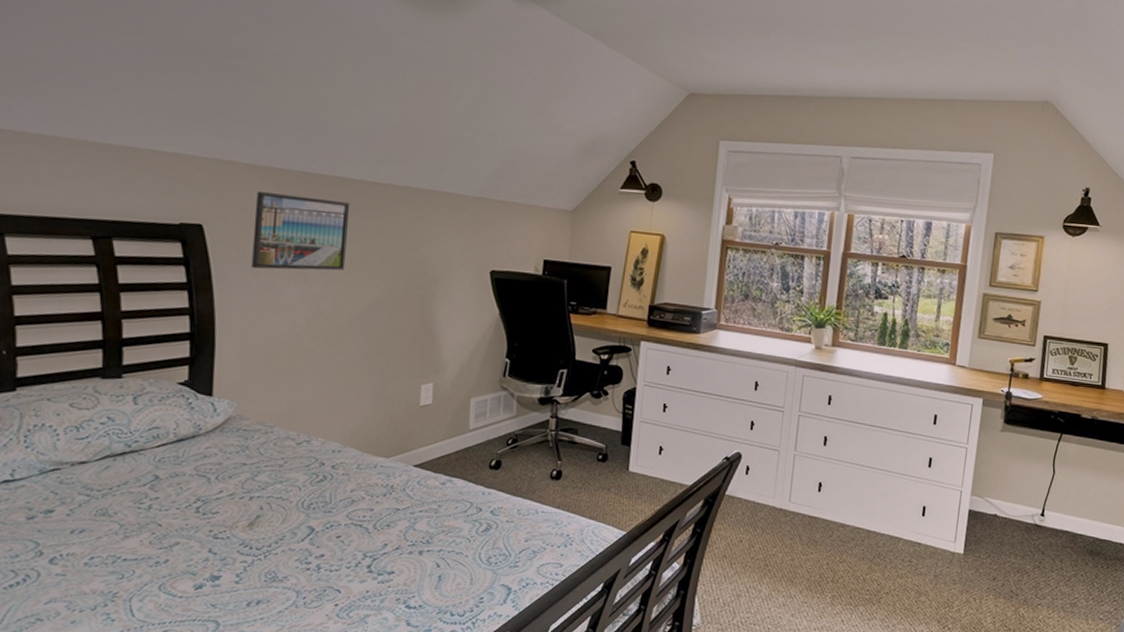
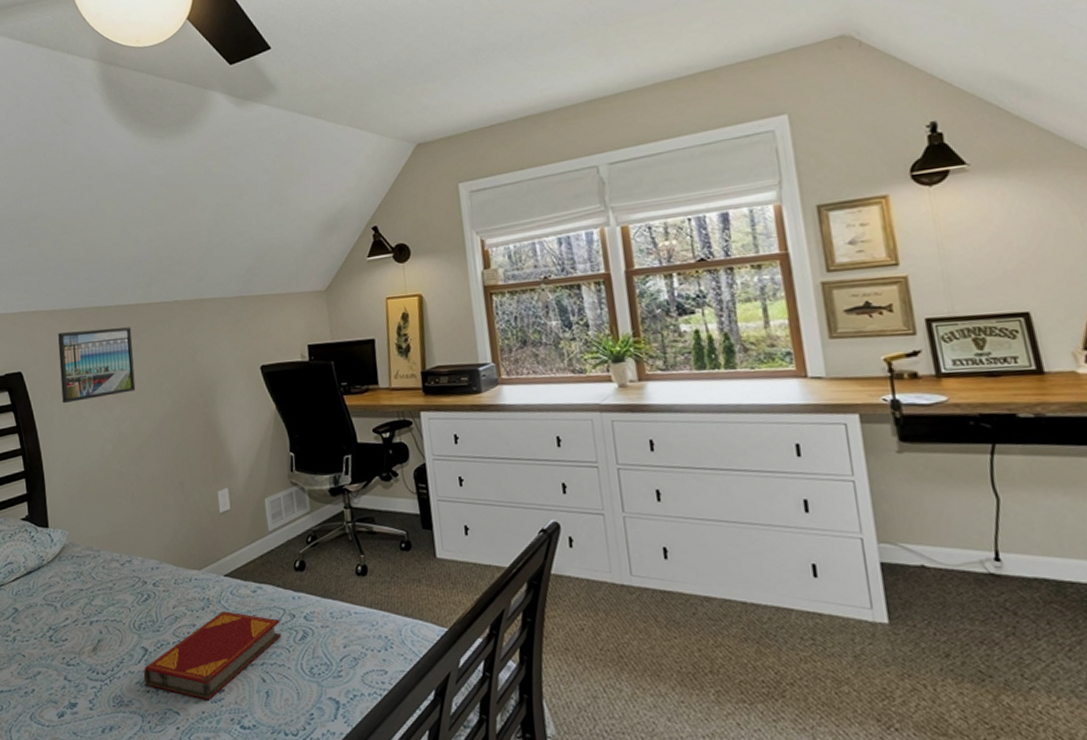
hardback book: none [305,499,465,581] -> present [143,611,282,700]

